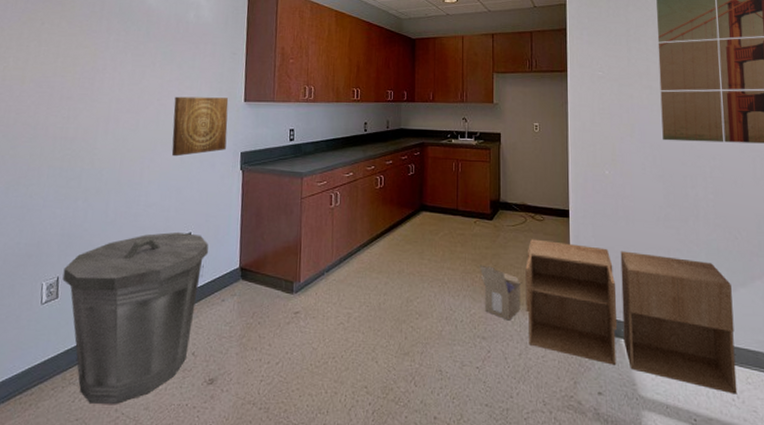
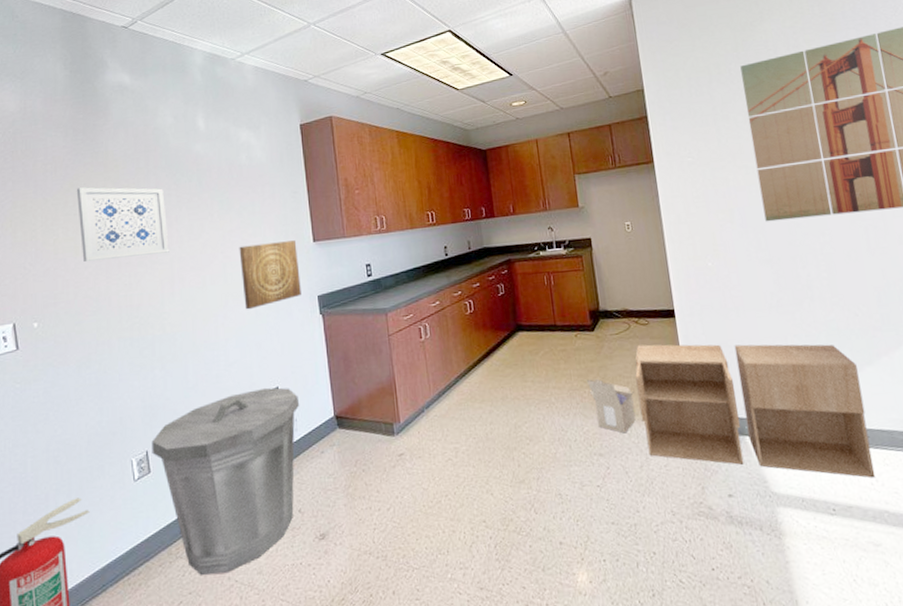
wall art: none [28,22,113,93] -> present [76,187,170,263]

